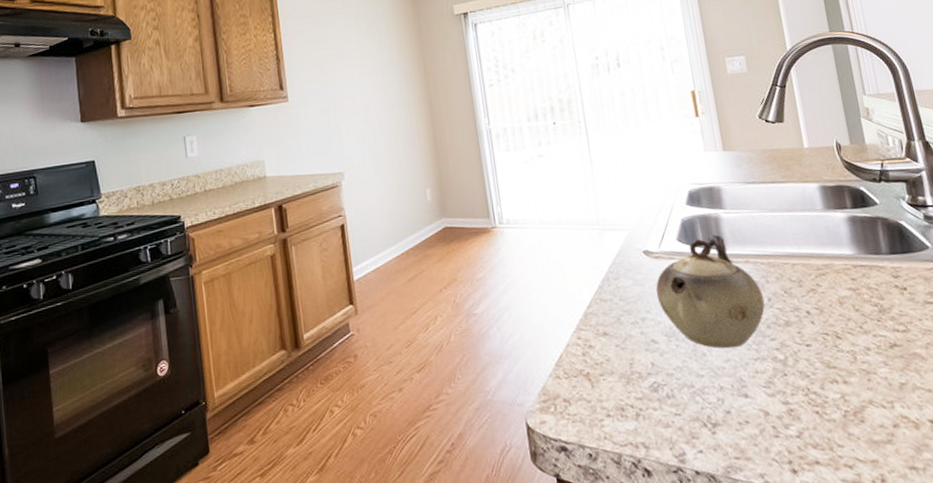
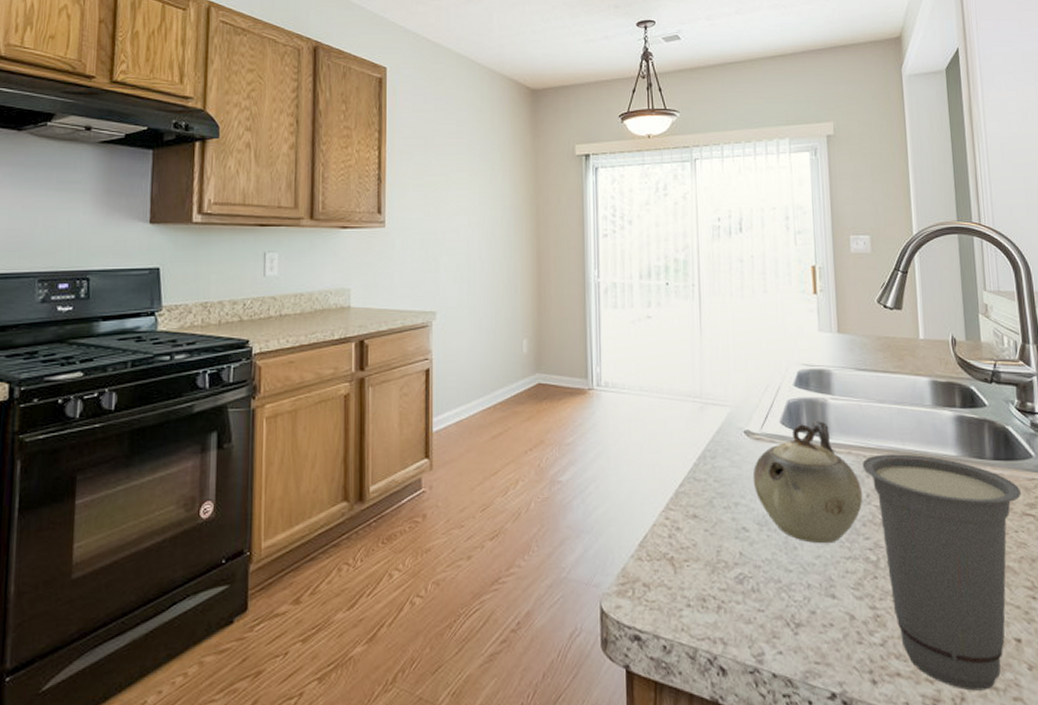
cup: none [760,257,921,472] -> present [862,454,1021,691]

